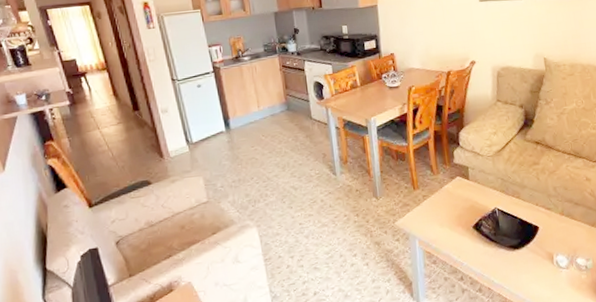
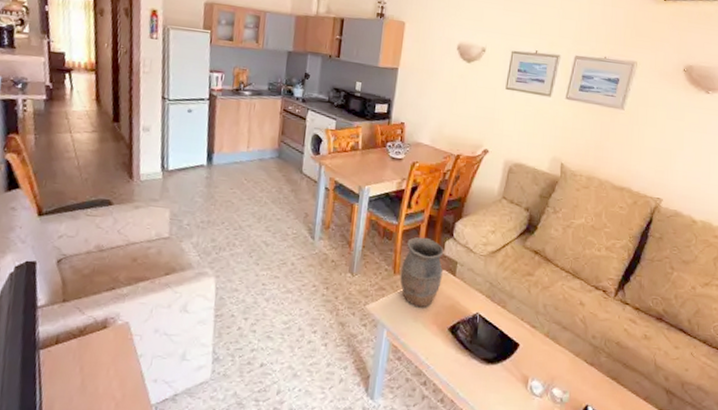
vase: none [419,151,458,215] -> present [400,237,444,308]

